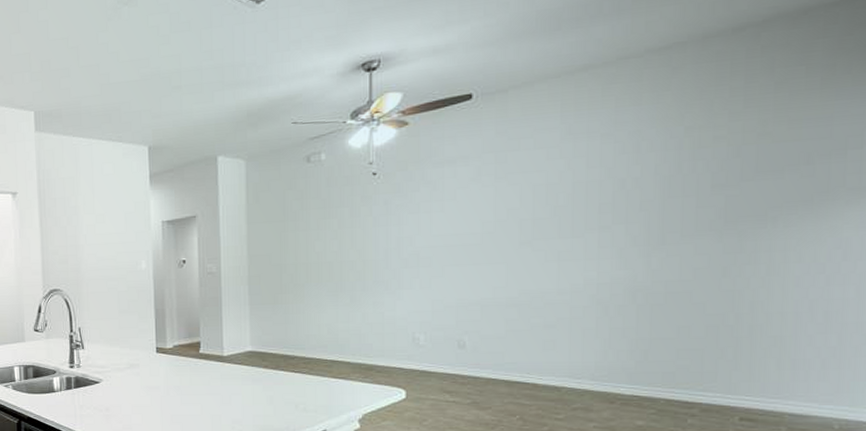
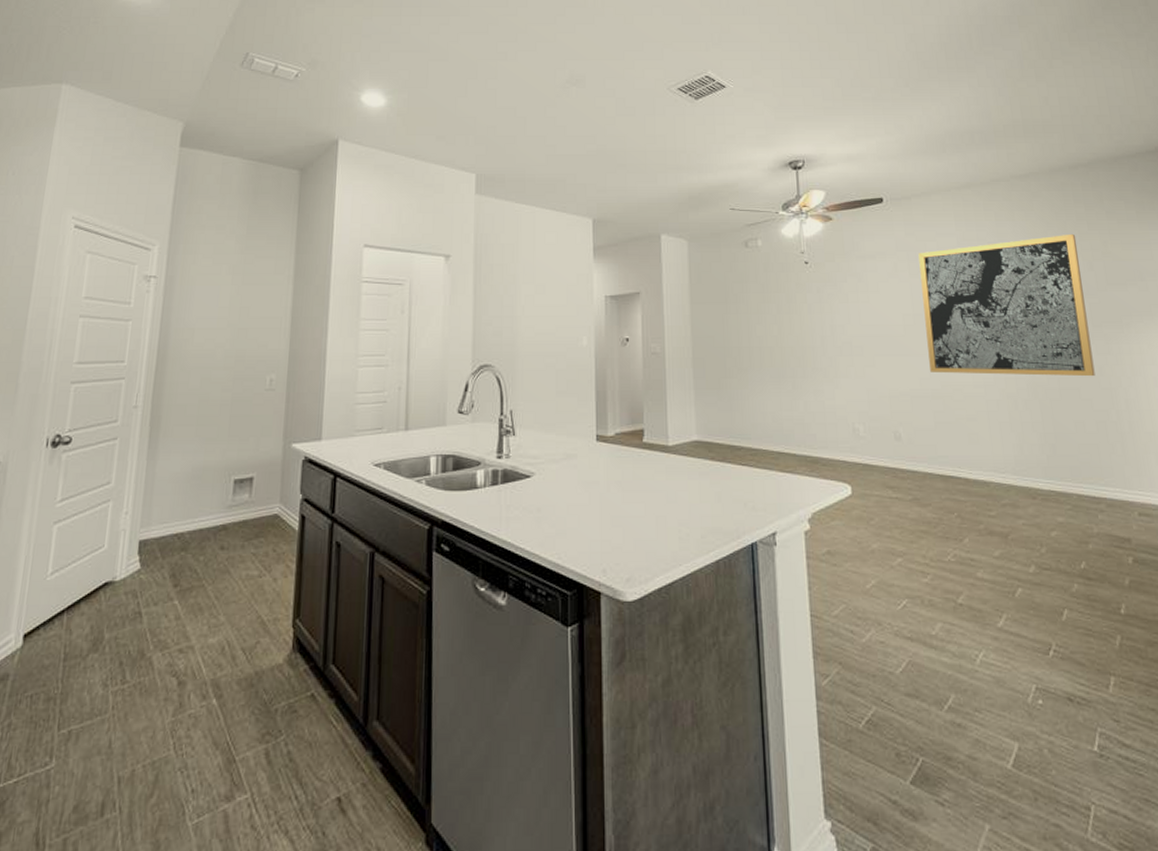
wall art: none [507,114,724,281] -> present [918,233,1095,377]

